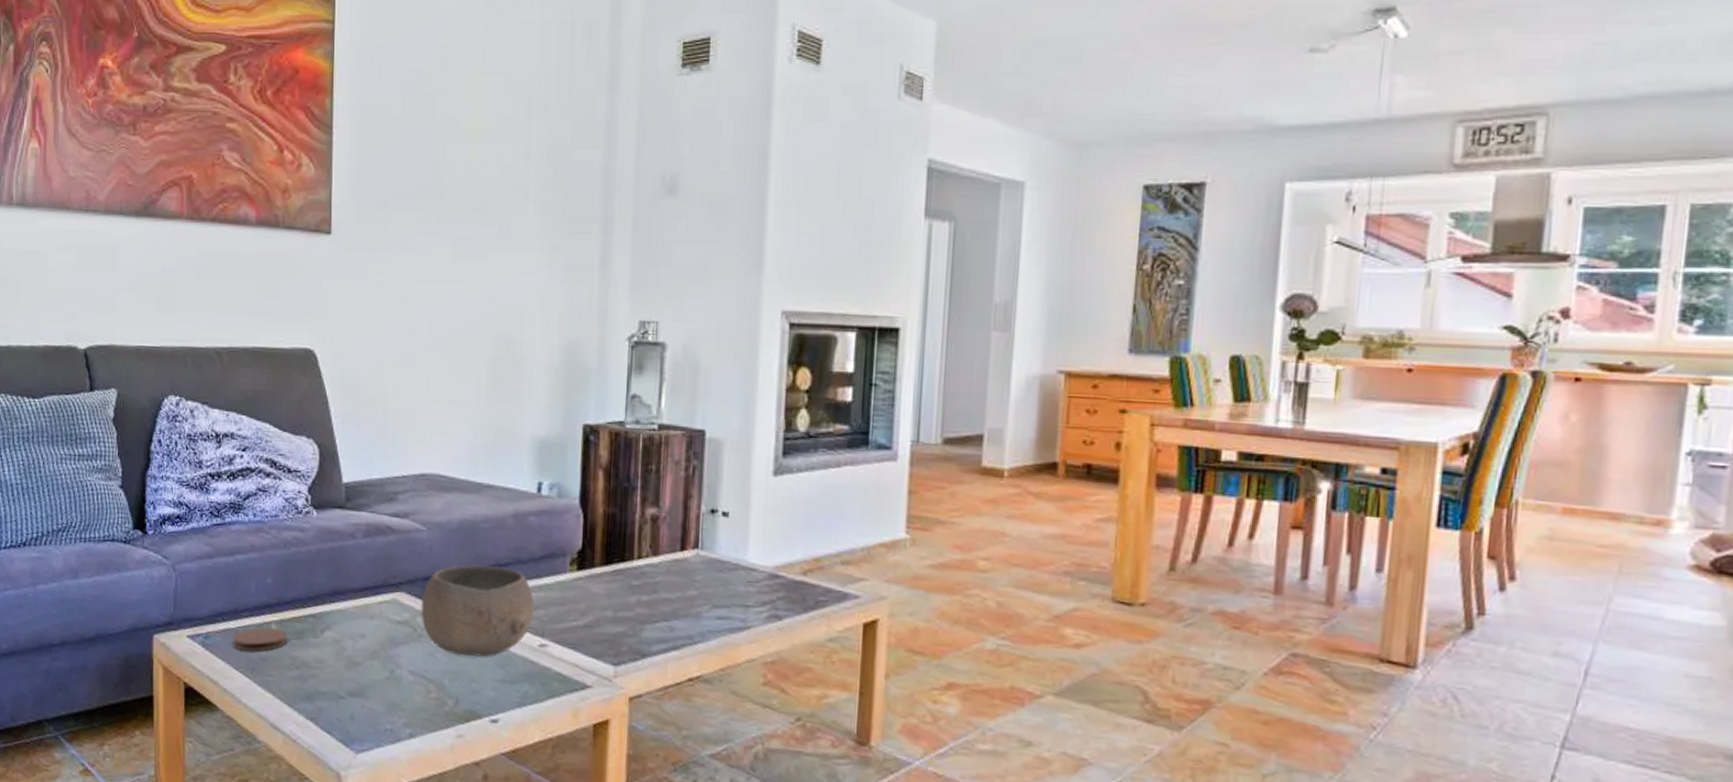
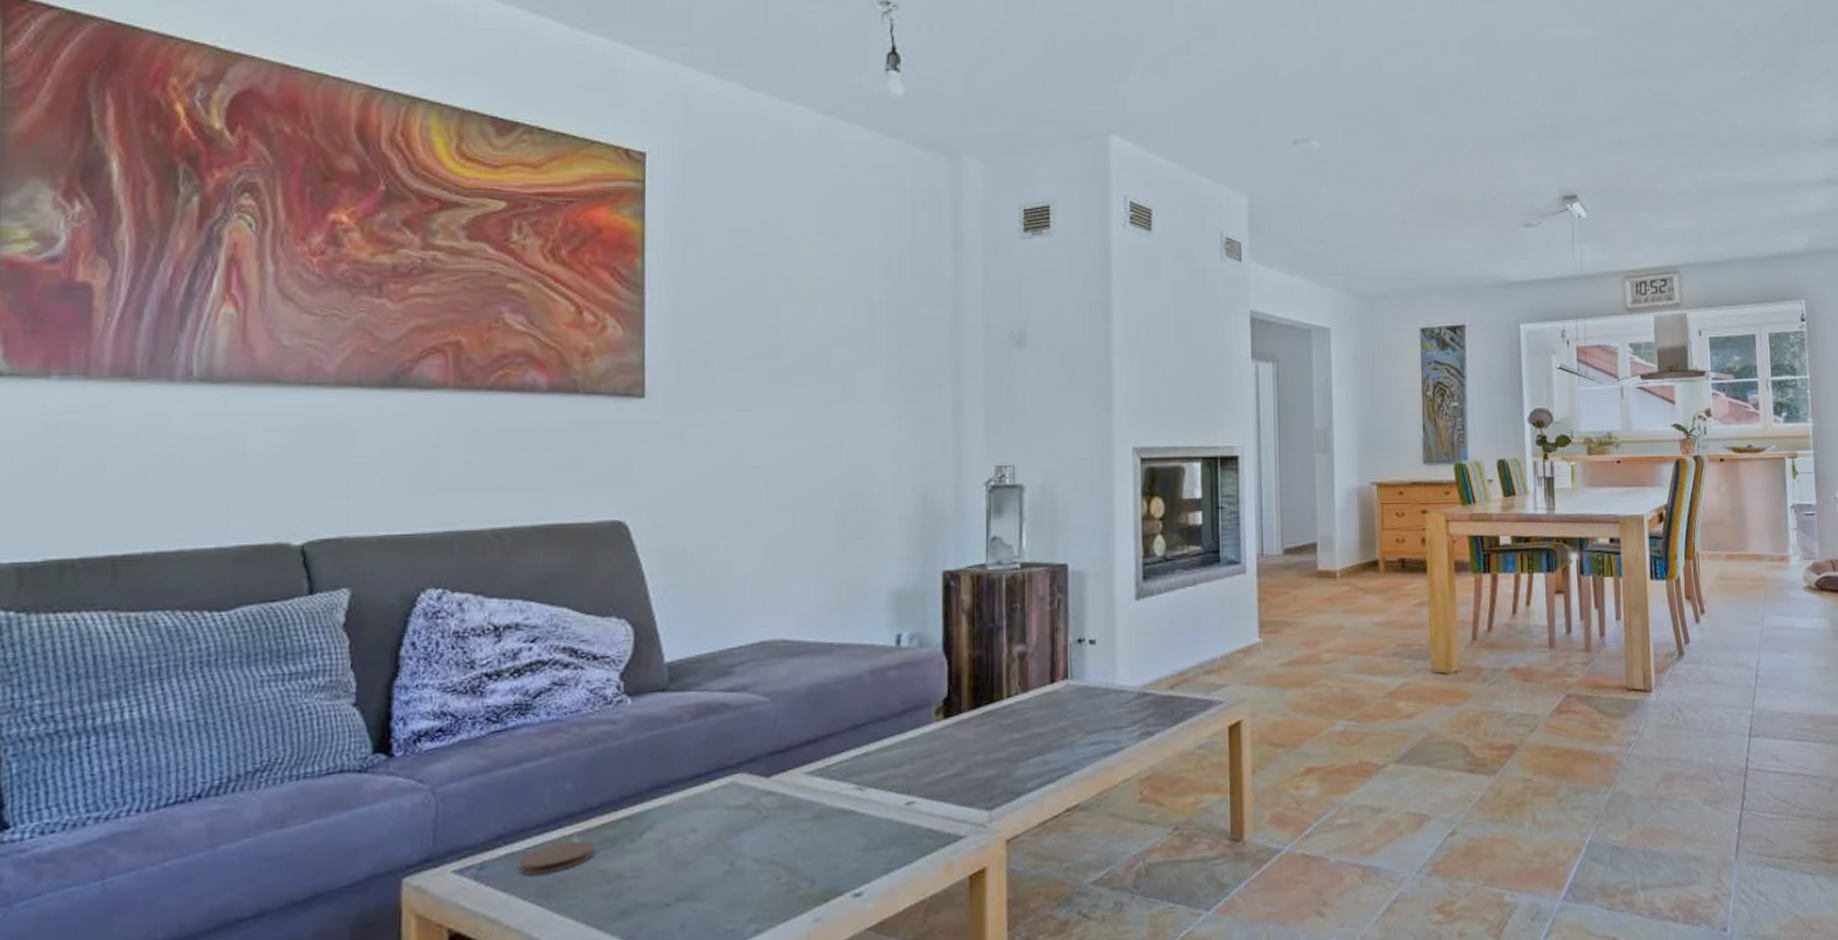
bowl: present [421,565,534,657] -> none [766,727,898,831]

